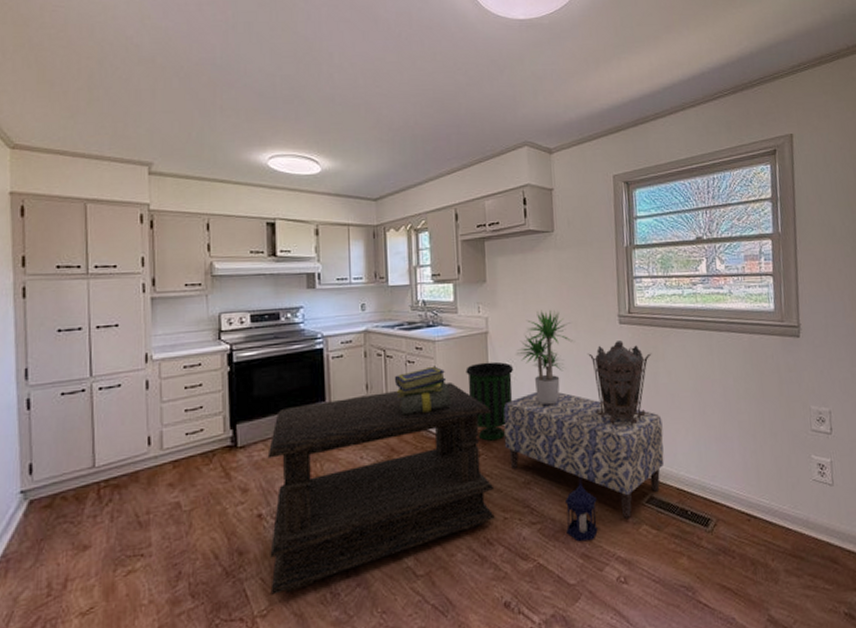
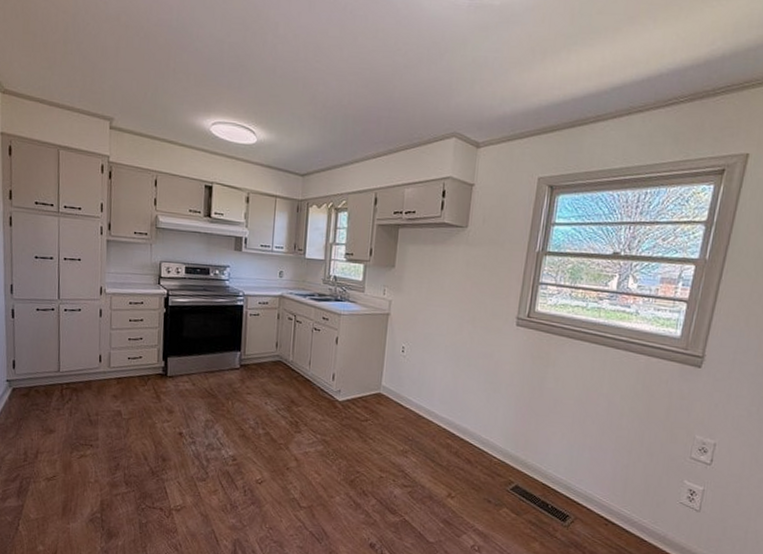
coffee table: present [267,383,495,595] -> none [184,351,383,498]
stack of books: present [394,366,451,416] -> none [300,336,348,376]
trash can: present [465,361,514,441] -> none [364,340,409,411]
bench: present [503,391,665,518] -> none [389,374,541,499]
potted plant: present [516,309,573,406] -> none [413,301,470,389]
lantern: present [564,476,598,542] -> none [433,455,465,511]
lantern: present [587,341,652,426] -> none [478,341,543,421]

